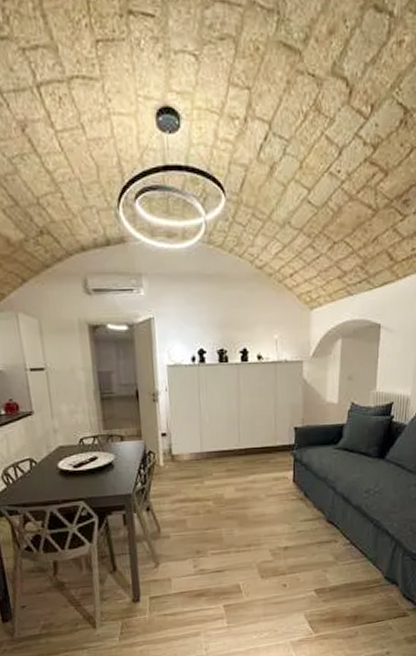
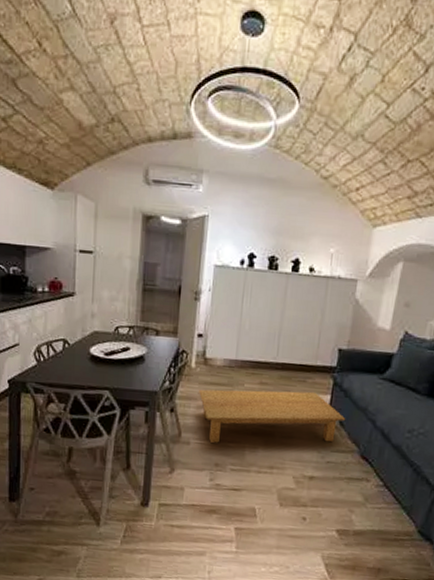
coffee table: none [171,470,310,533] -> present [199,389,346,443]

